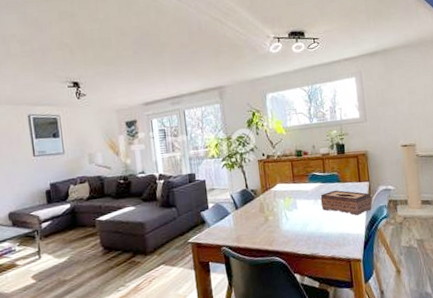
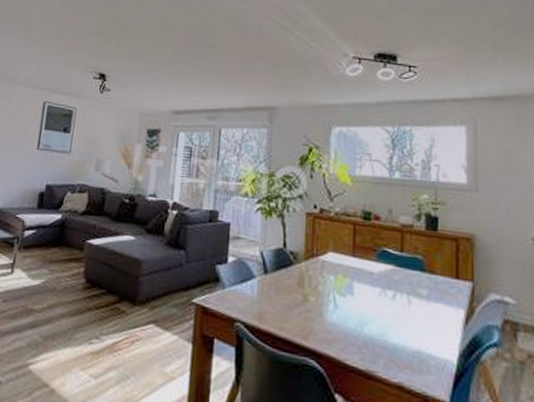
tissue box: present [320,190,372,216] -> none [391,281,474,331]

